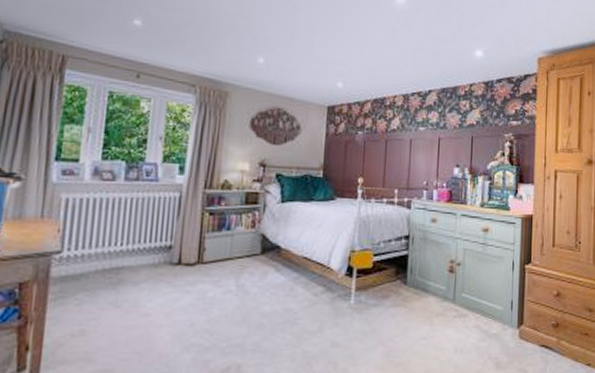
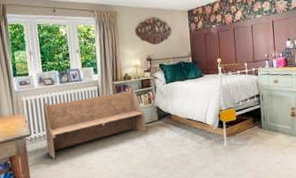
bench: none [82,202,243,296] -> present [42,88,146,160]

